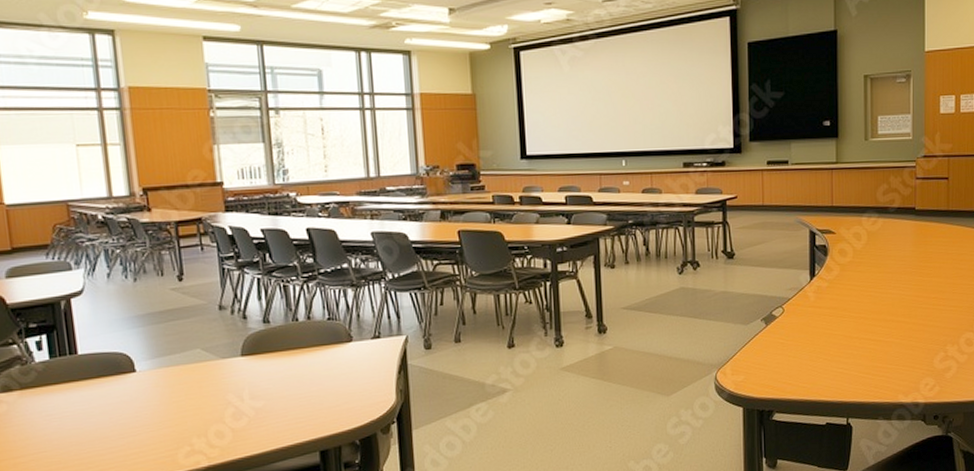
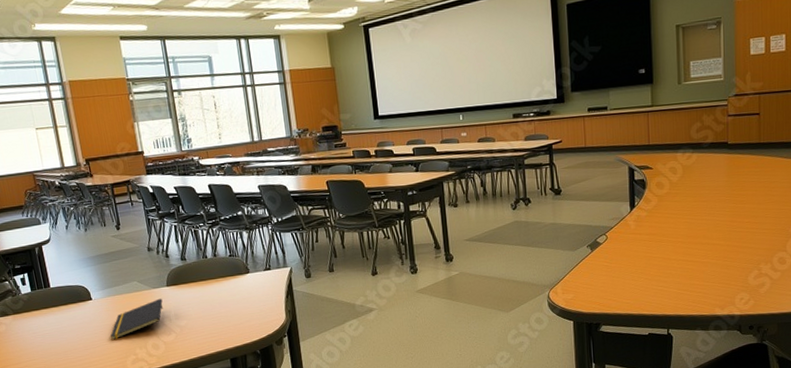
notepad: none [158,371,235,425] -> present [110,298,164,340]

